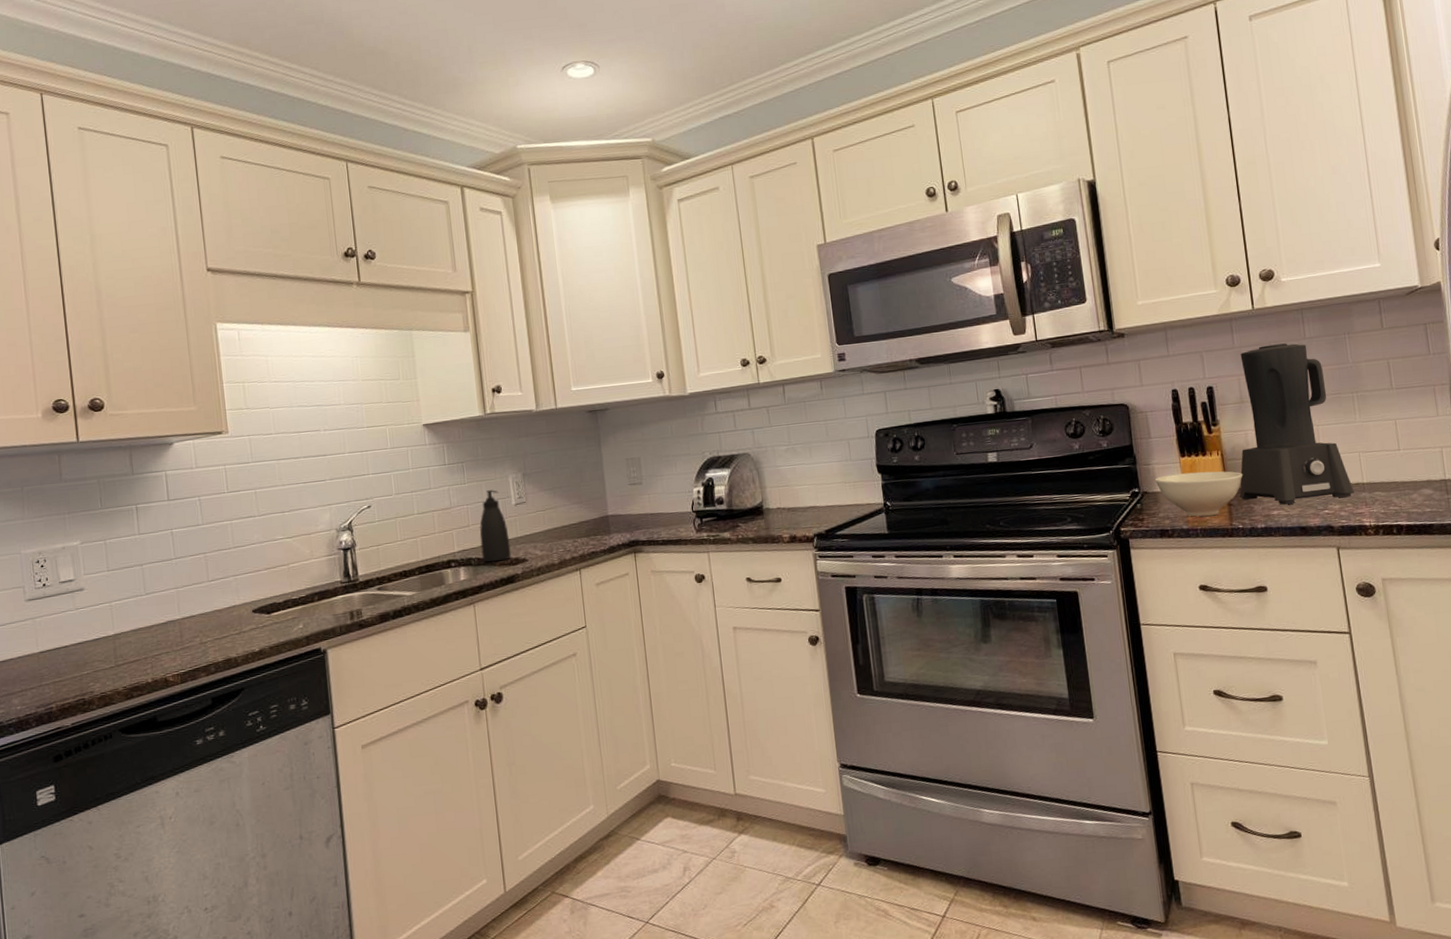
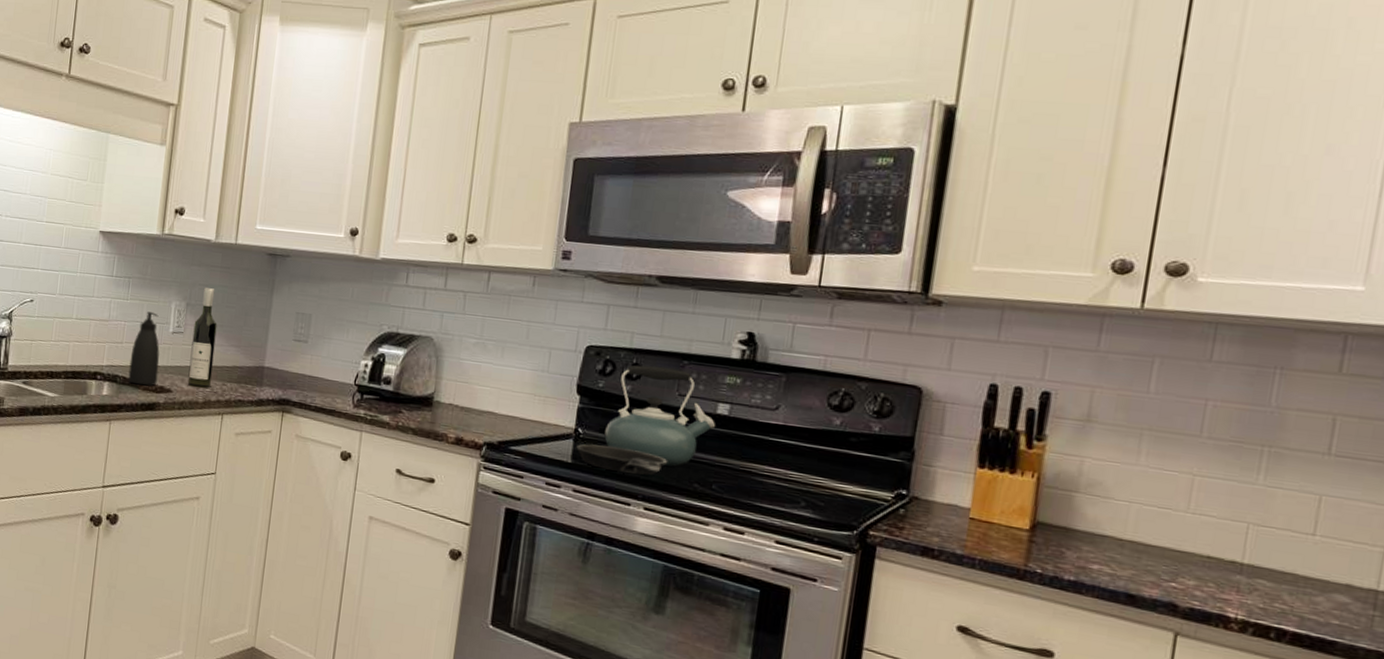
bottle: none [534,454,563,552] -> present [187,288,217,389]
frying pan: none [889,508,962,532] -> present [576,443,668,476]
kettle: none [907,433,991,517] -> present [604,365,716,467]
bowl: present [1155,471,1243,517] -> none [933,483,1062,549]
blender: present [1239,343,1354,505] -> none [1049,357,1227,576]

